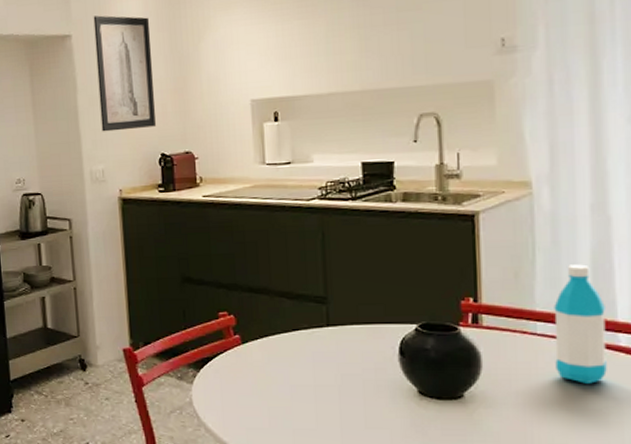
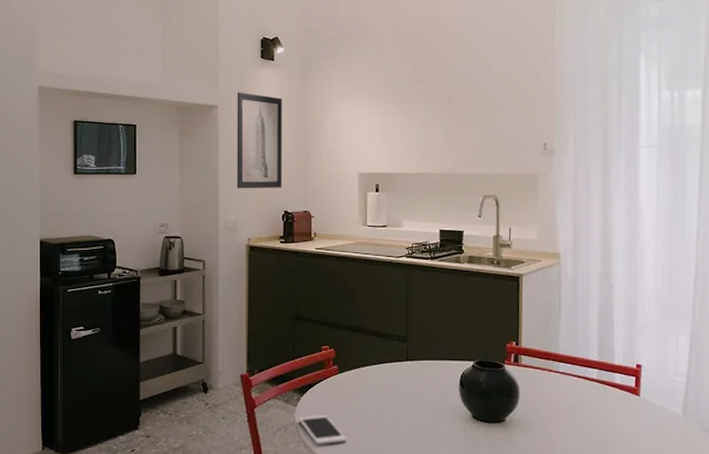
cell phone: none [195,392,257,429] -> present [298,414,347,445]
water bottle: present [554,264,607,384] -> none [571,319,607,412]

